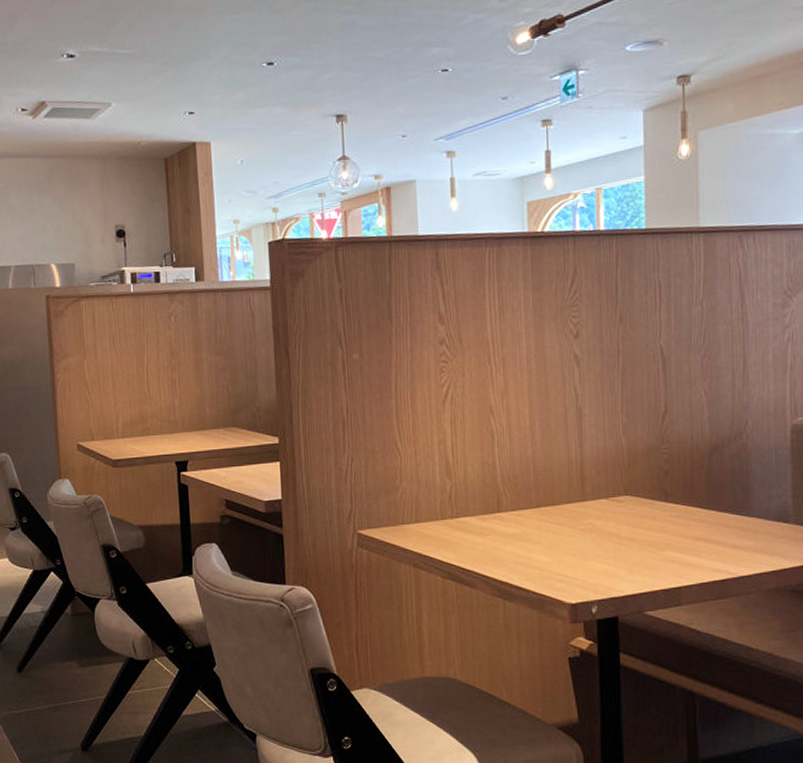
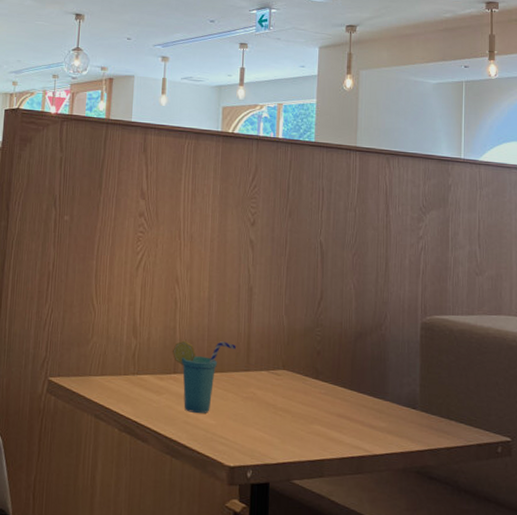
cup: none [494,472,569,552] -> present [173,340,237,413]

